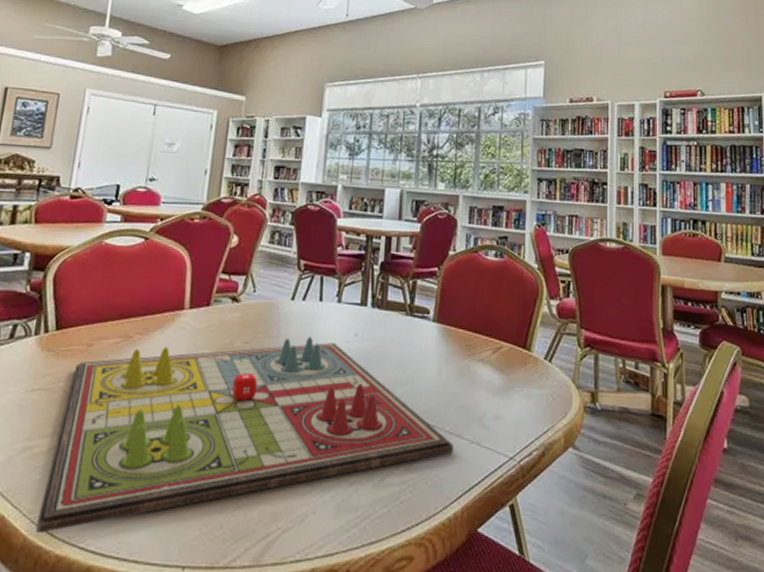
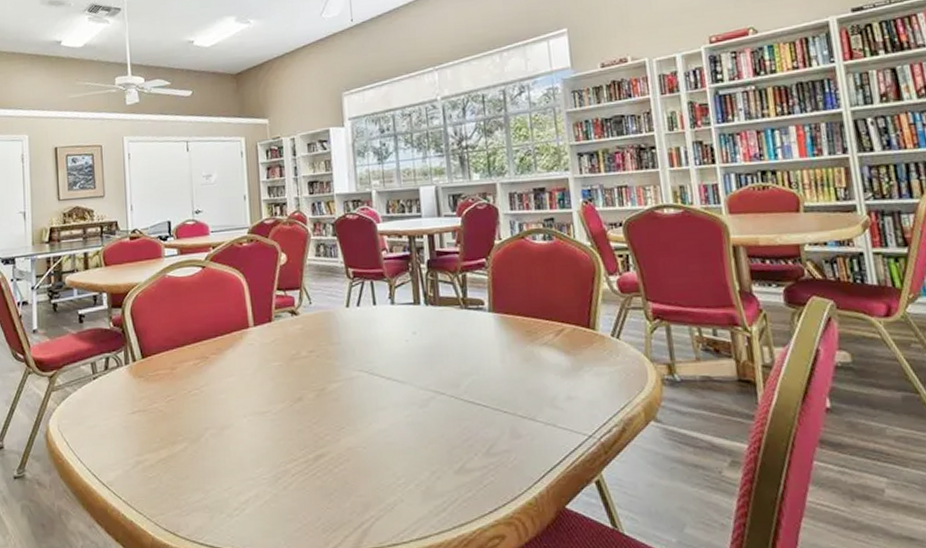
gameboard: present [36,336,453,534] -> none [160,339,529,534]

